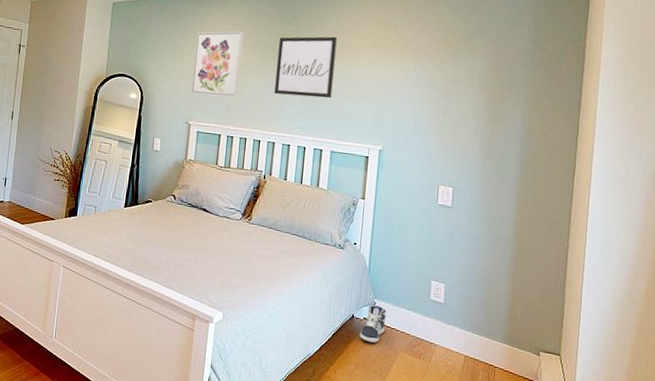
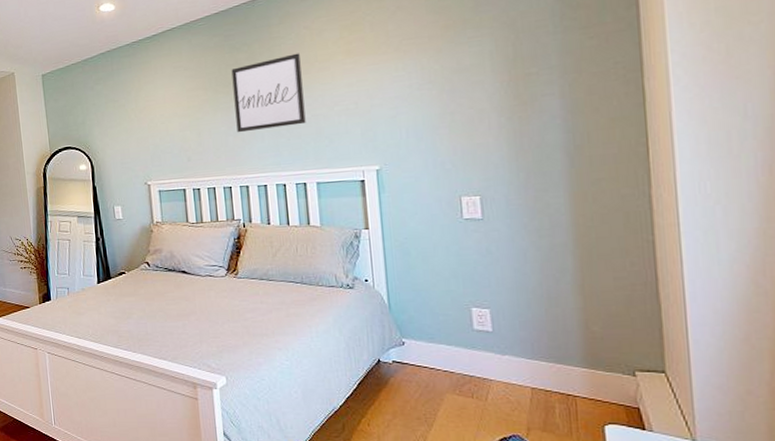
wall art: present [191,31,244,98] -> none [137,73,196,152]
sneaker: present [359,304,387,344] -> none [390,344,422,388]

